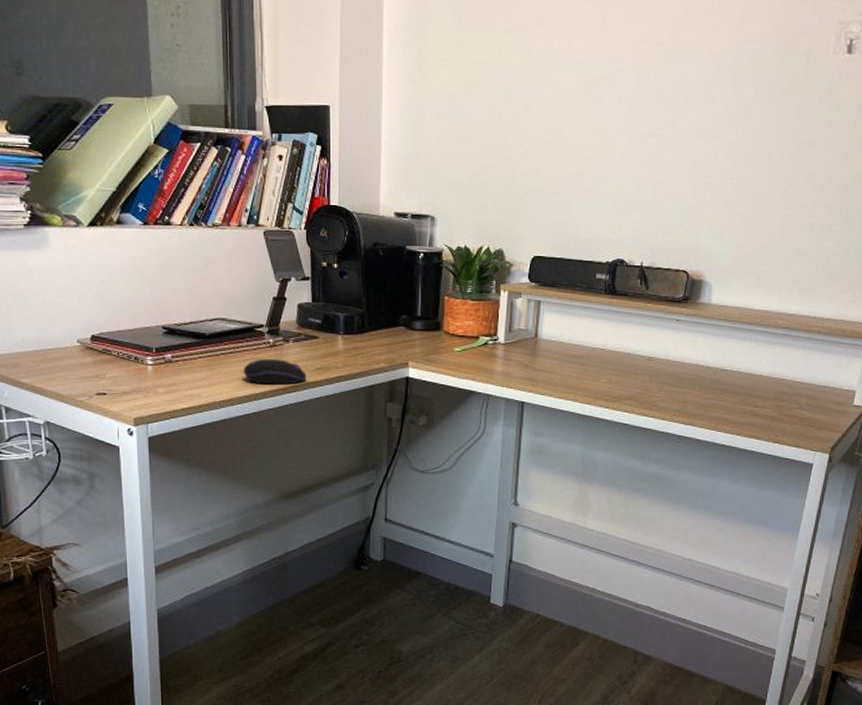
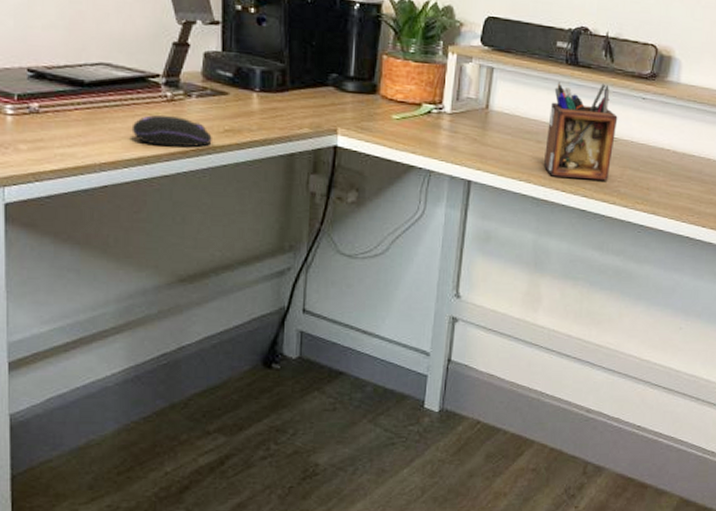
desk organizer: none [588,309,654,397] -> present [544,81,618,181]

